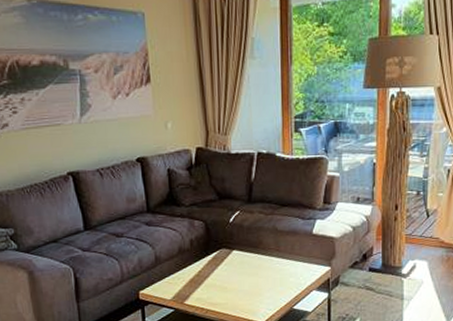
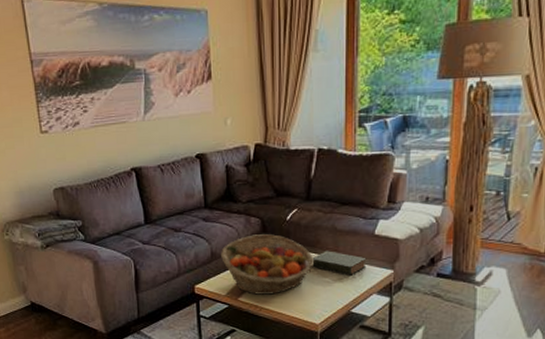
fruit basket: none [165,237,257,297] -> present [221,234,313,295]
book: none [255,251,306,274] -> present [312,251,367,276]

